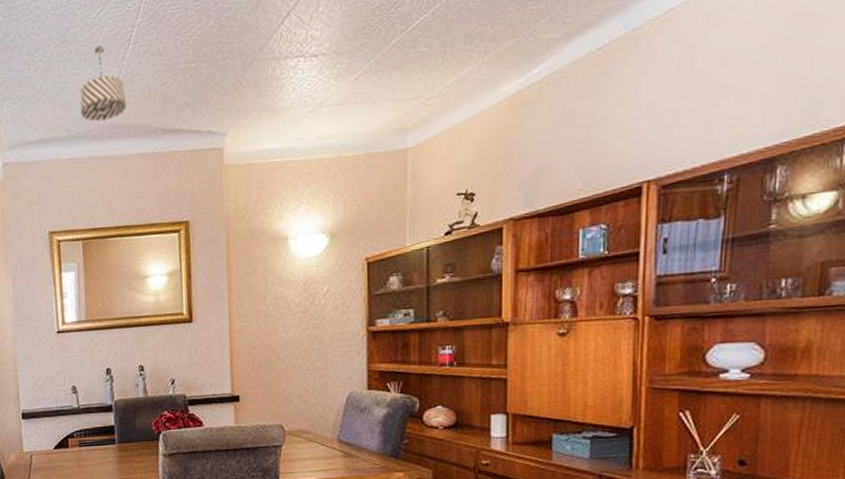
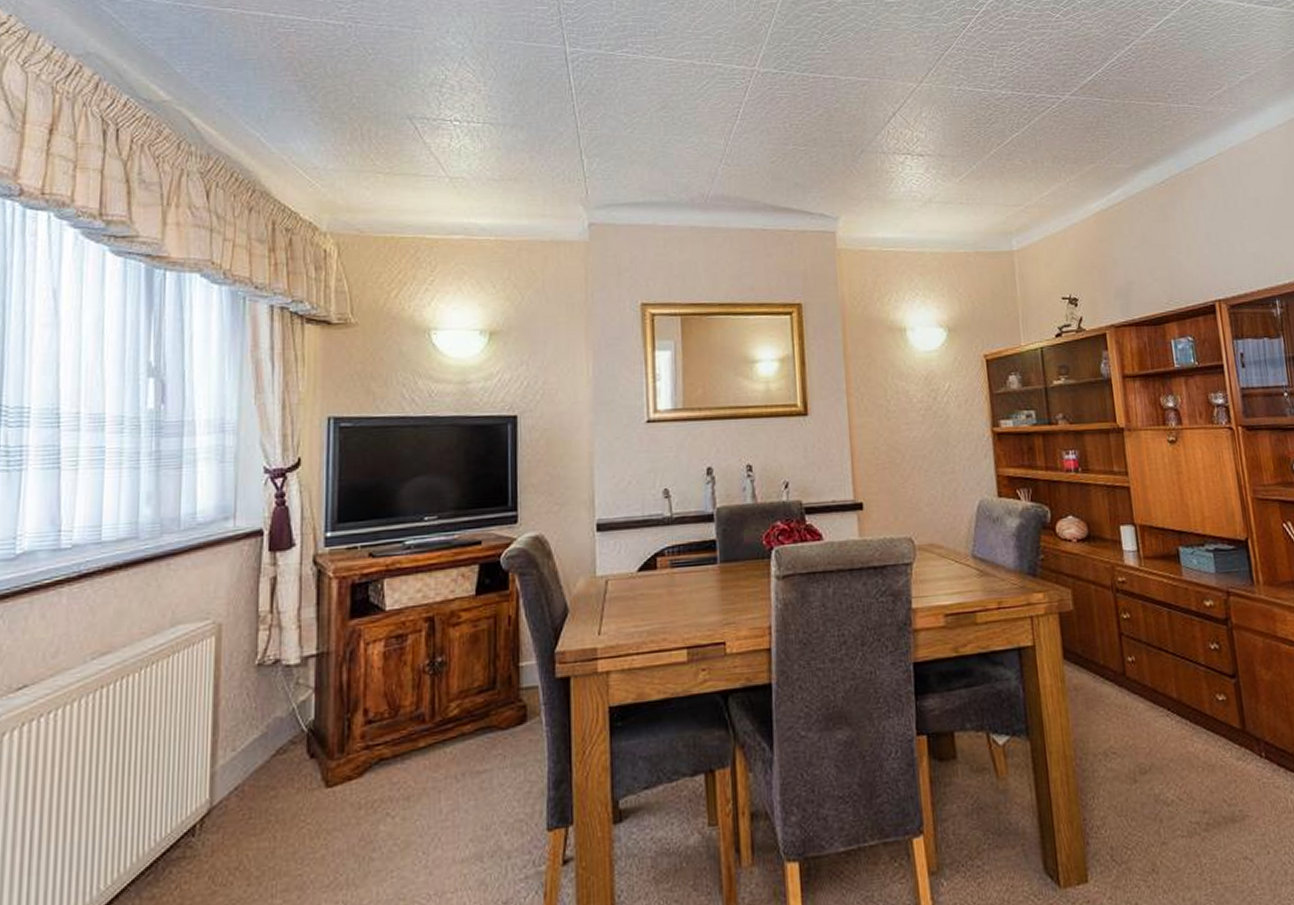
pendant light: present [80,45,127,122] -> none [682,117,734,191]

